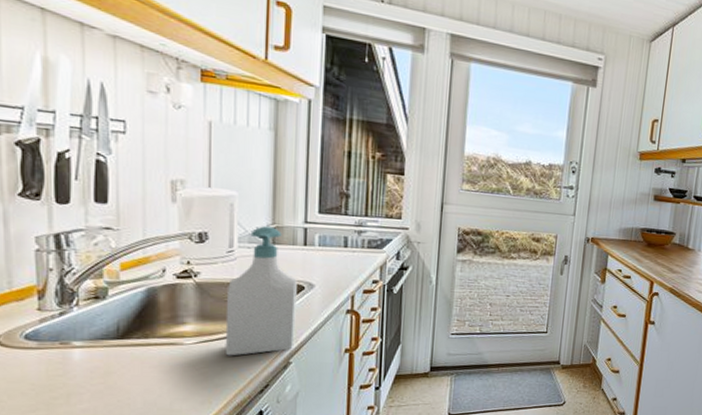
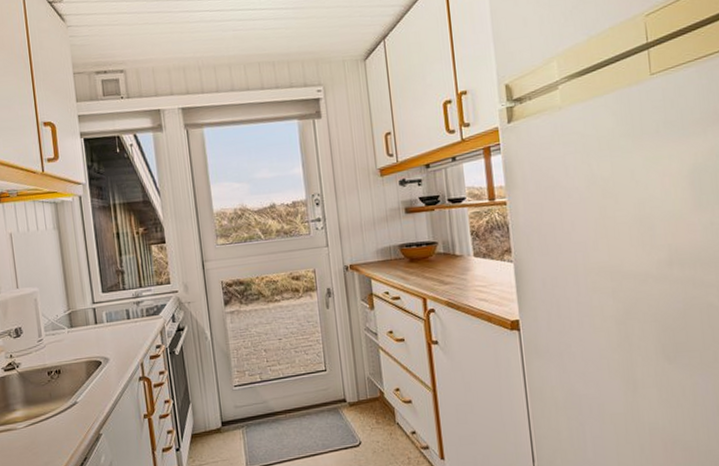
soap bottle: present [225,226,297,356] -> none [42,312,101,435]

